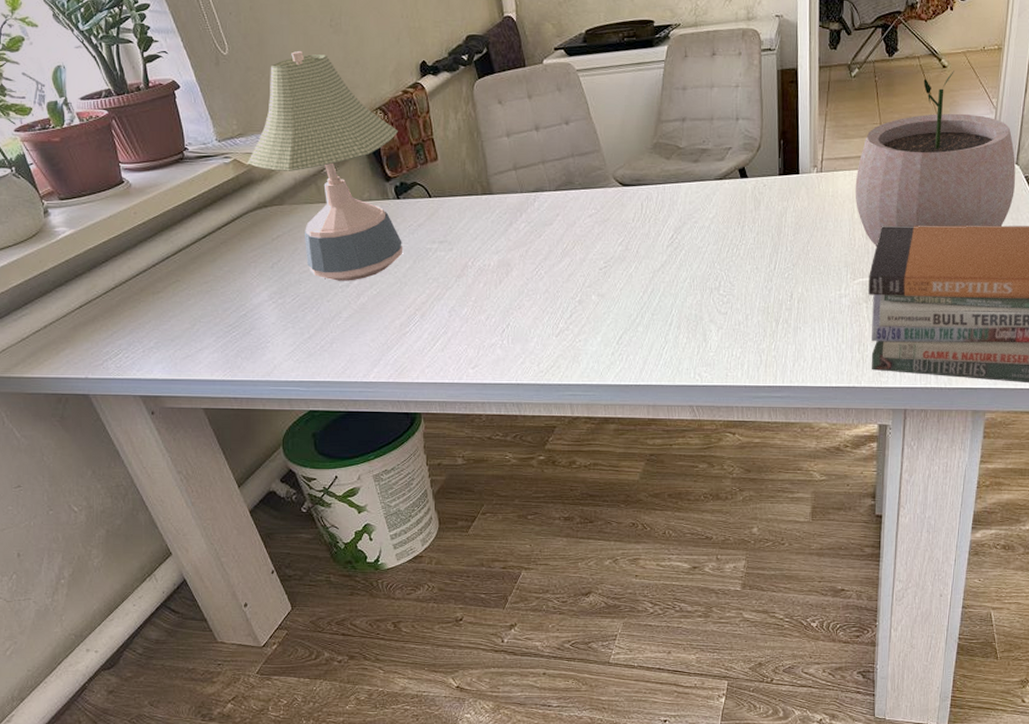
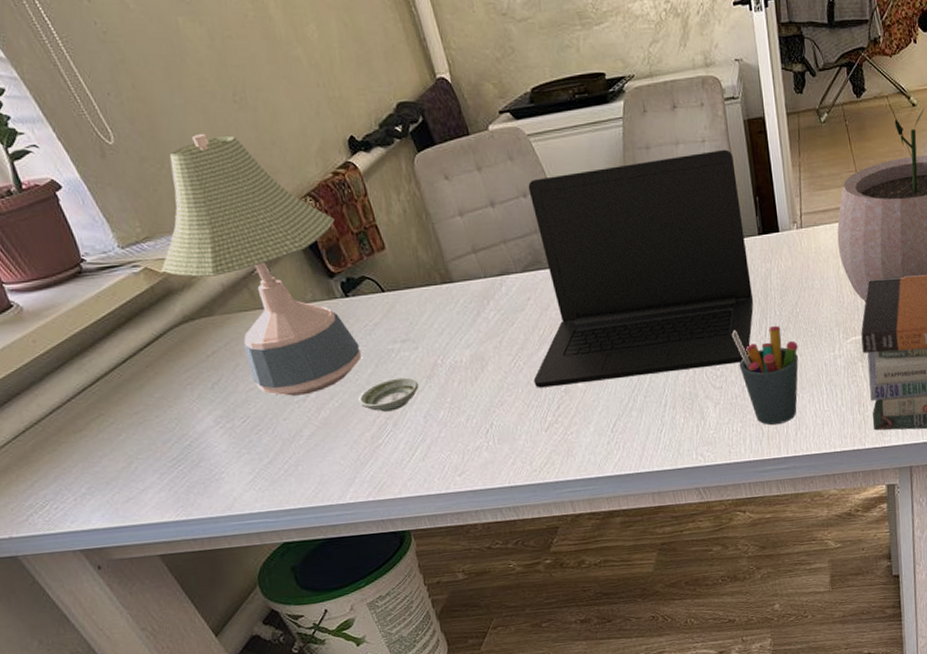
saucer: none [395,274,448,303] -> present [359,377,419,412]
laptop: none [552,95,767,297] -> present [528,149,754,388]
pen holder: none [741,260,805,354] -> present [731,326,798,425]

